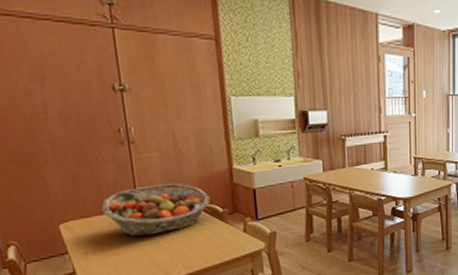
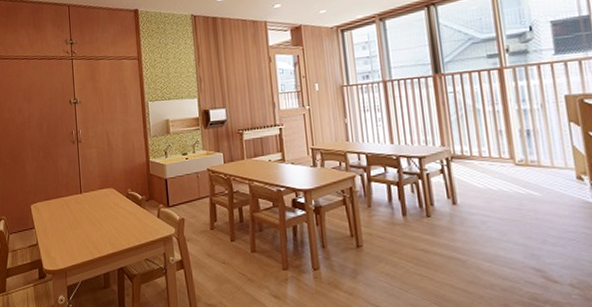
fruit basket: present [102,183,210,236] -> none [58,174,132,217]

